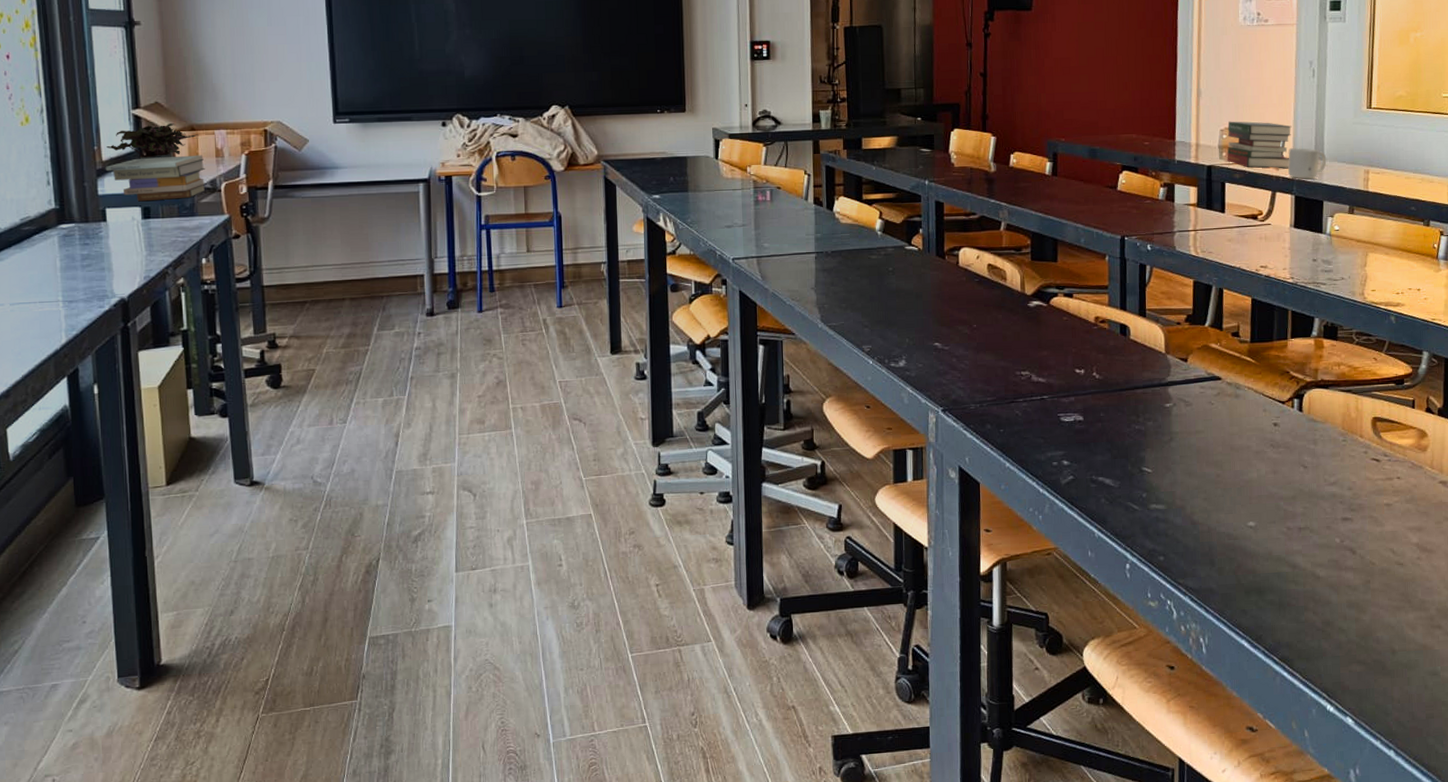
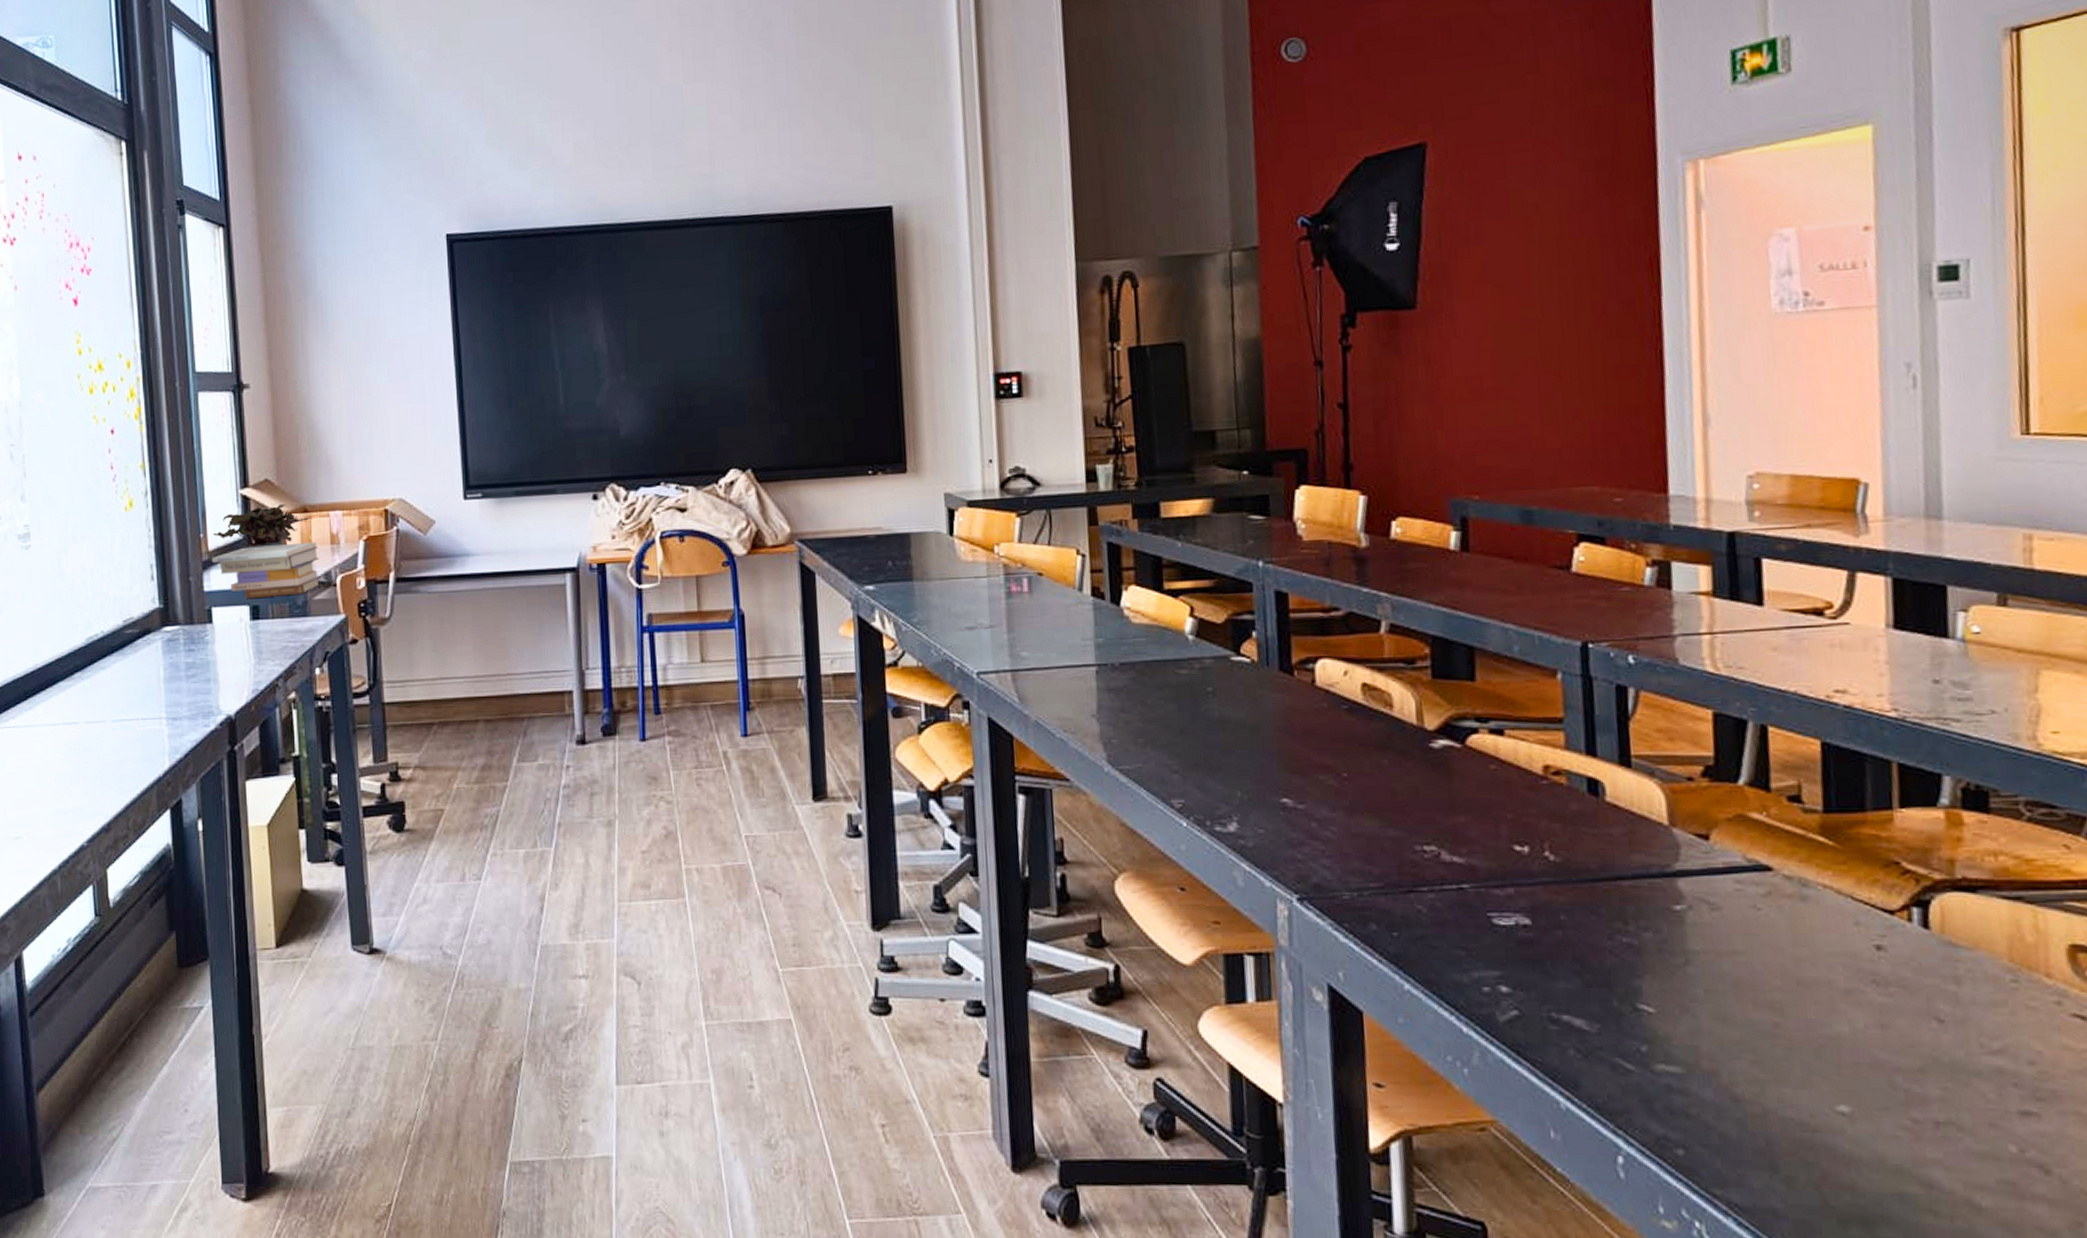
books: present [1227,121,1292,169] -> none [1760,461,1880,535]
mug: present [1288,147,1327,180] -> none [1874,500,1950,552]

